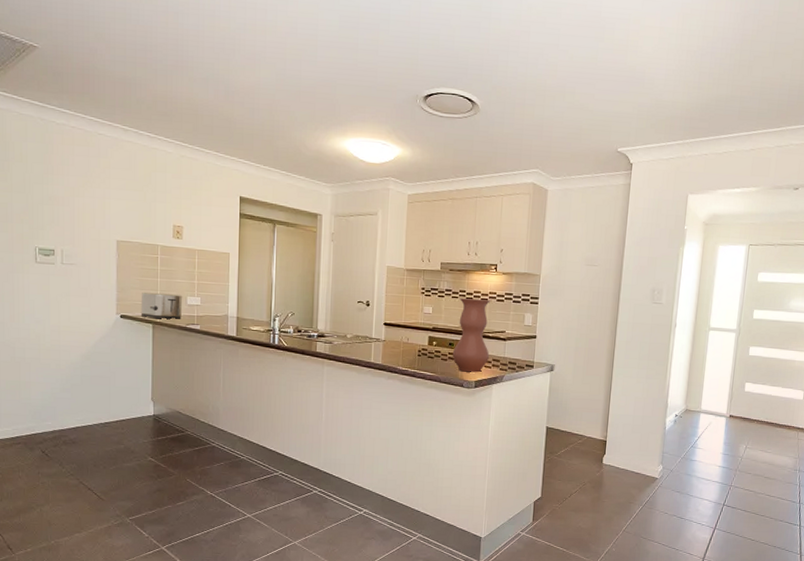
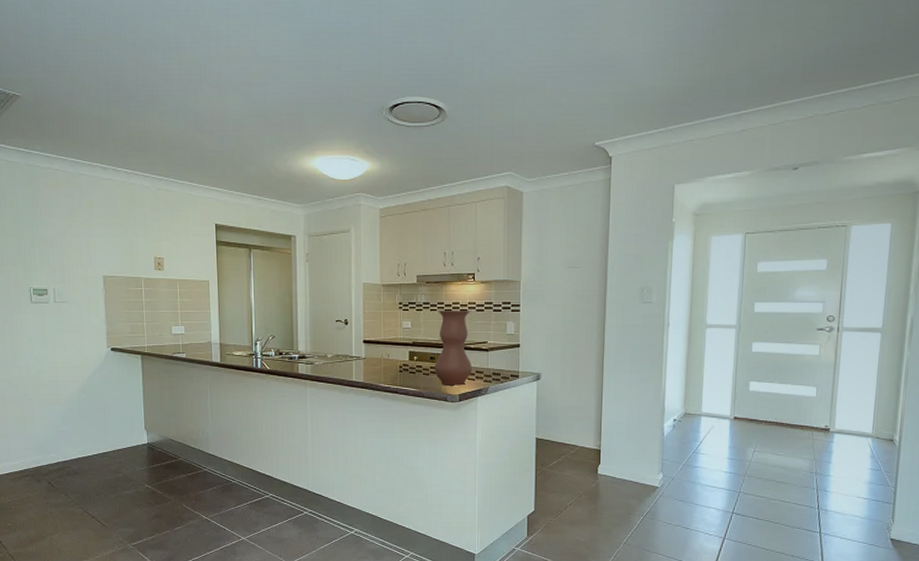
toaster: present [140,292,183,320] -> none [129,324,168,350]

